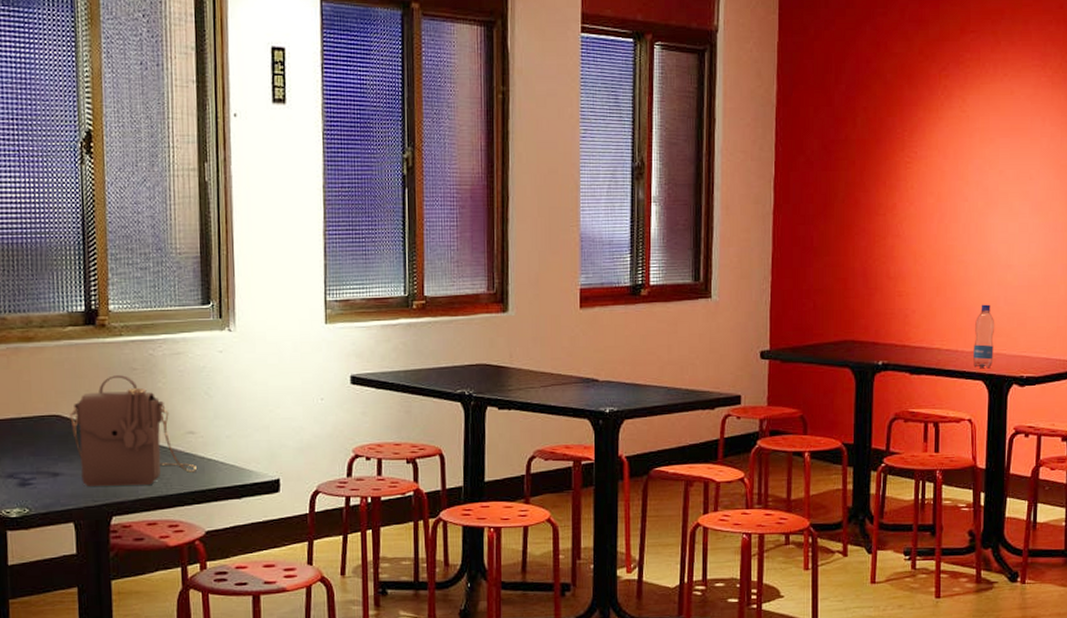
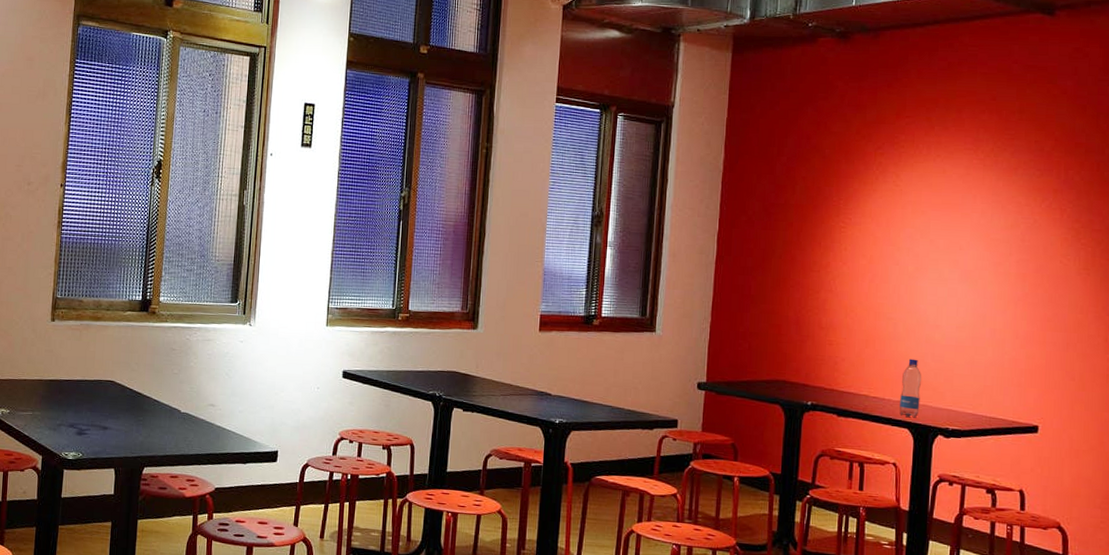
handbag: present [70,375,197,486] -> none [121,353,213,445]

